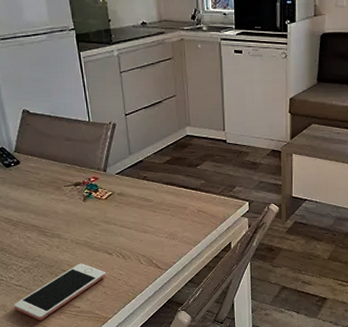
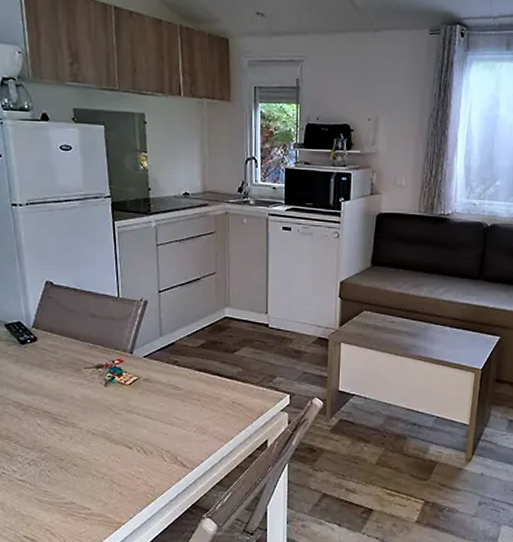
cell phone: present [13,263,107,321] -> none [14,457,124,523]

